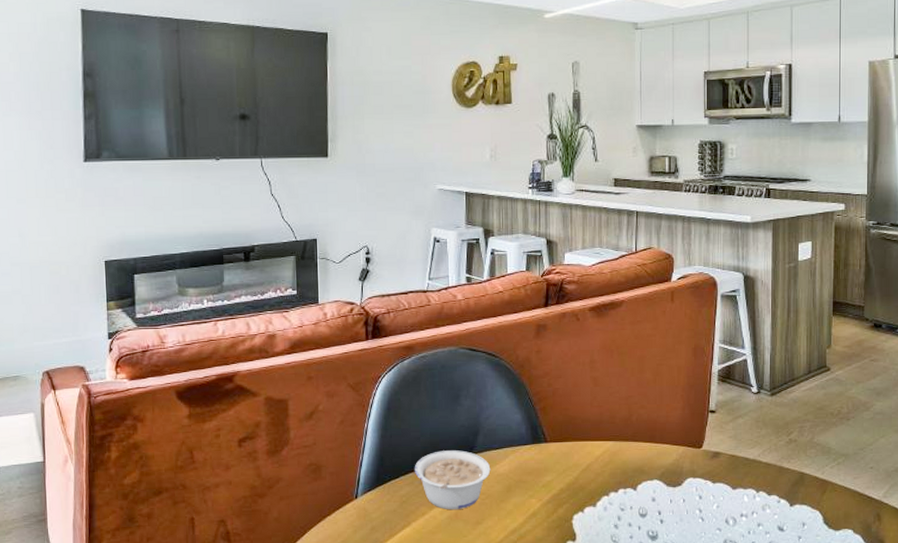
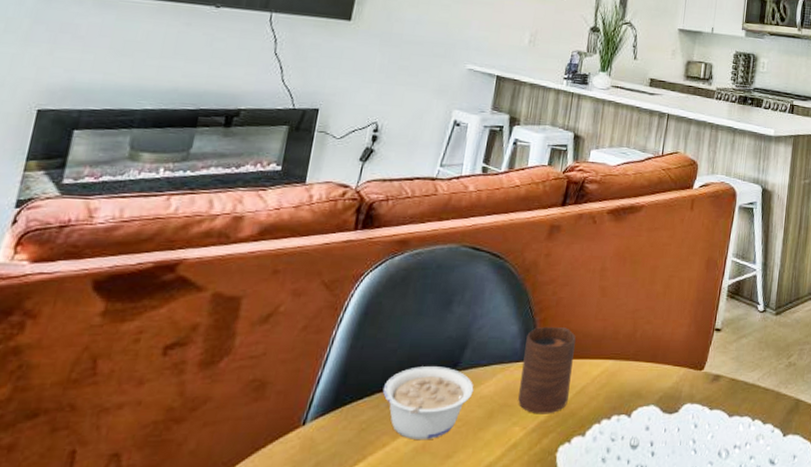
cup: none [530,413,576,489] -> present [518,326,576,415]

